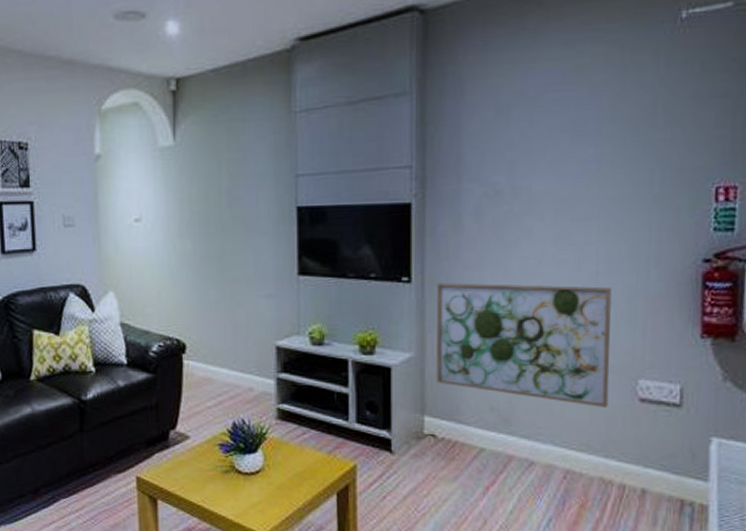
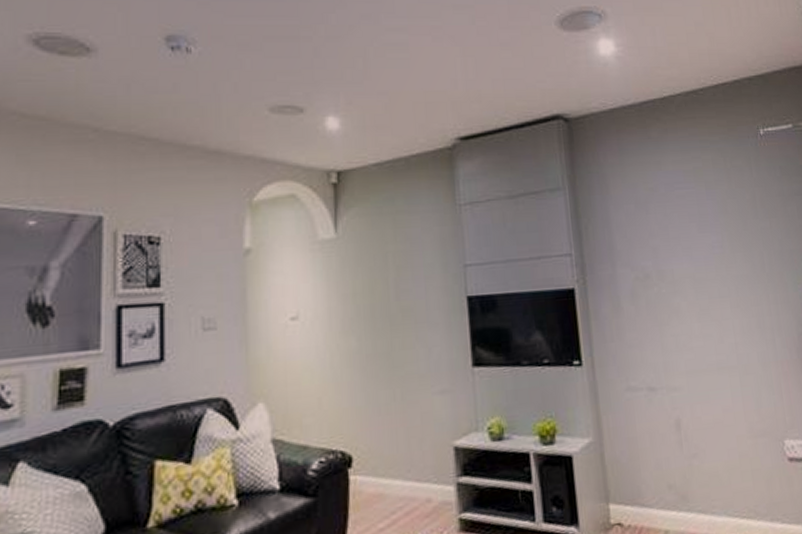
wall art: present [436,283,612,407] -> none [605,357,765,472]

